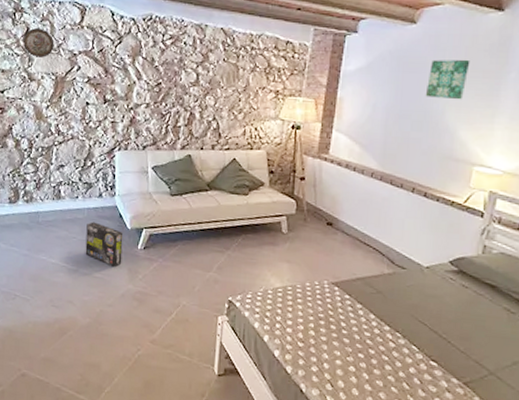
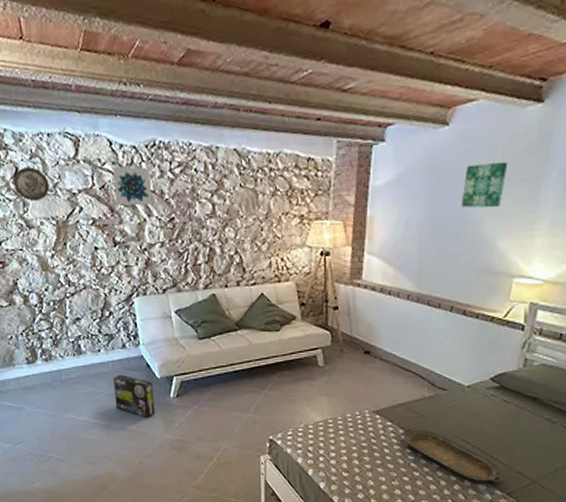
wall art: none [110,34,145,70] -> present [113,166,153,206]
serving tray: none [360,303,461,372] -> present [403,428,504,484]

